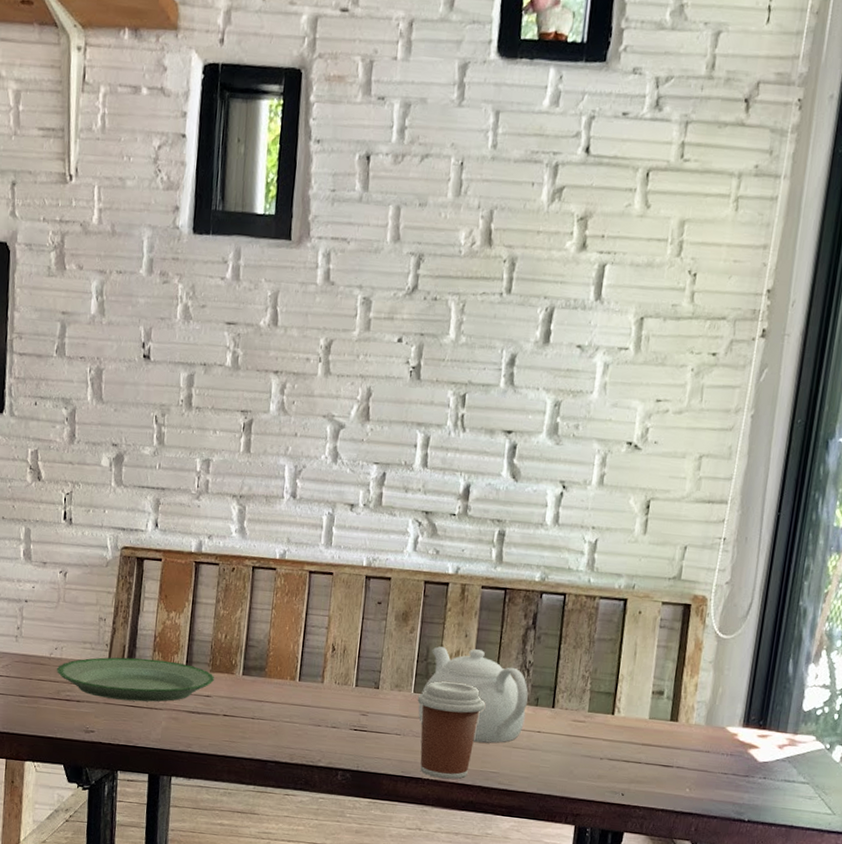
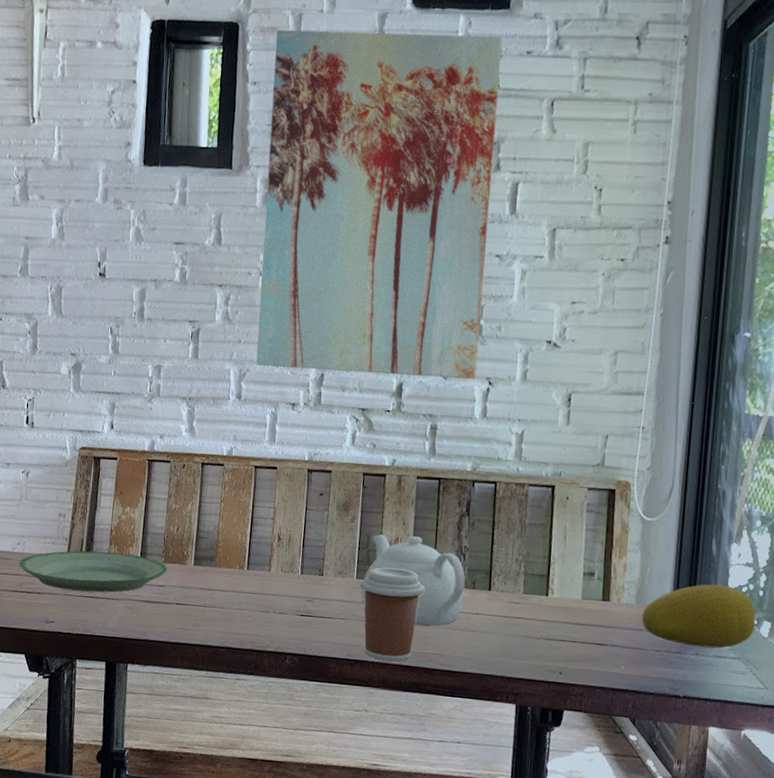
wall art: none [312,78,597,482] -> present [256,29,503,379]
fruit: none [710,706,829,773] -> present [642,584,756,649]

